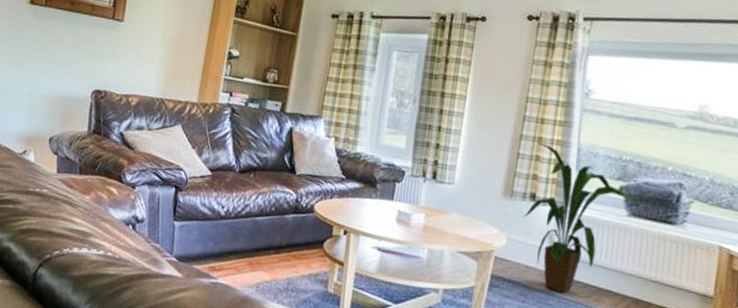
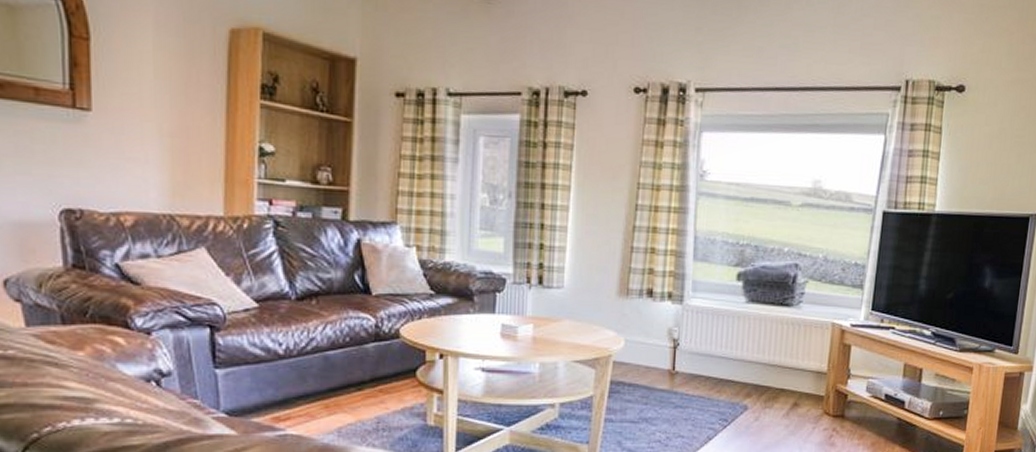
house plant: present [523,143,639,294] -> none [641,233,757,390]

